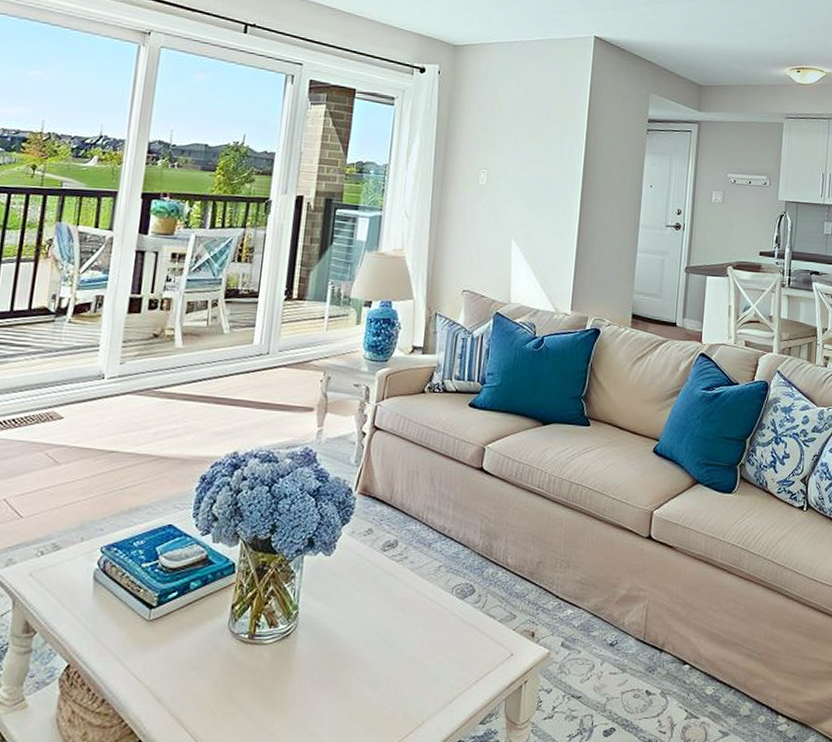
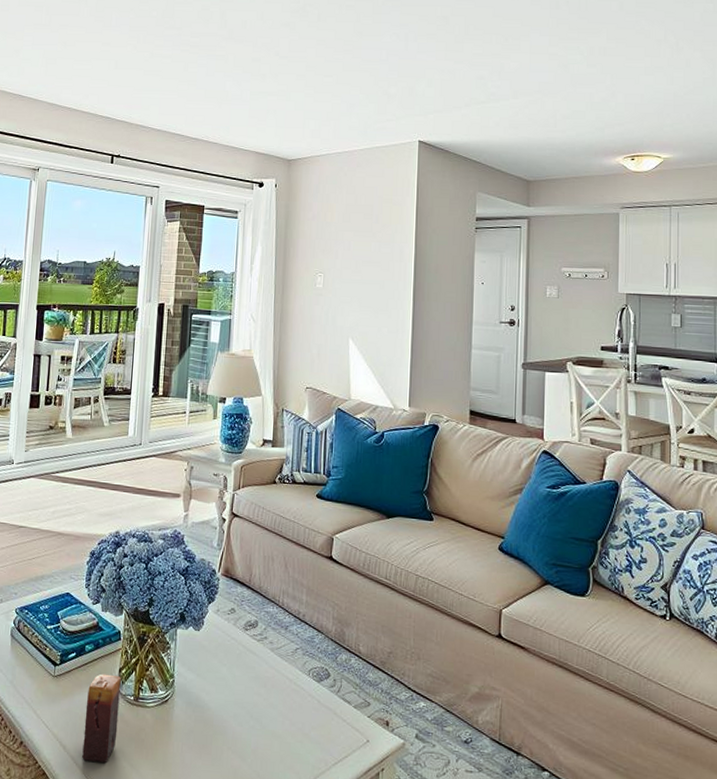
candle: none [181,612,234,712] -> present [82,673,121,763]

